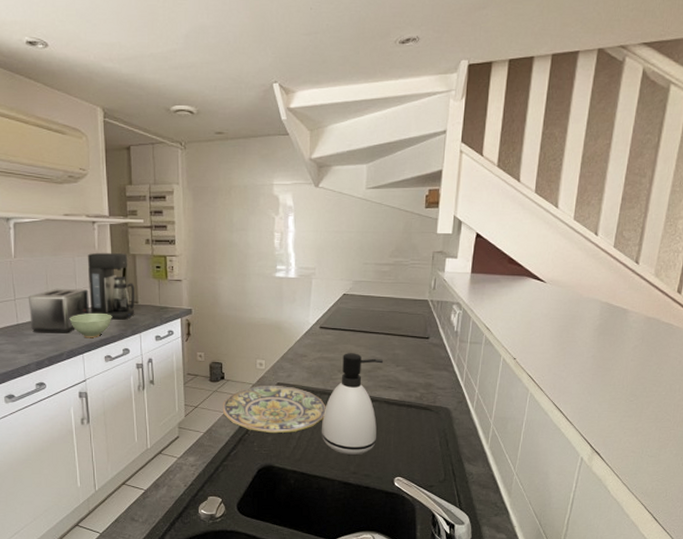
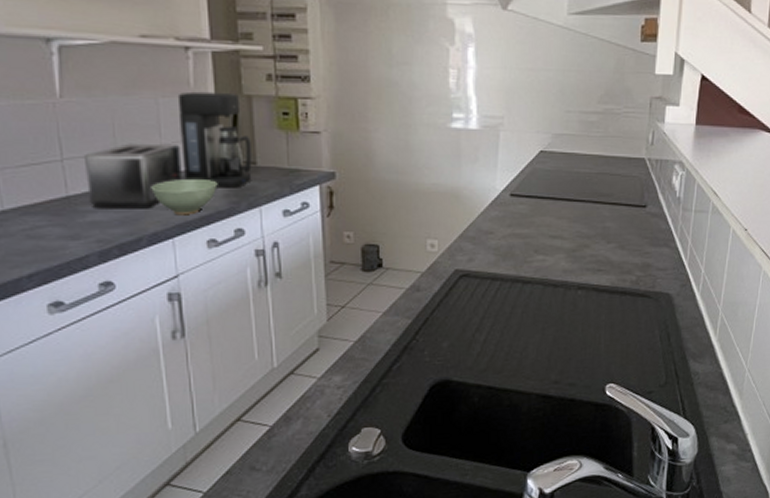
plate: present [222,385,326,434] -> none [380,272,519,338]
soap dispenser: present [322,353,384,455] -> none [514,227,592,359]

